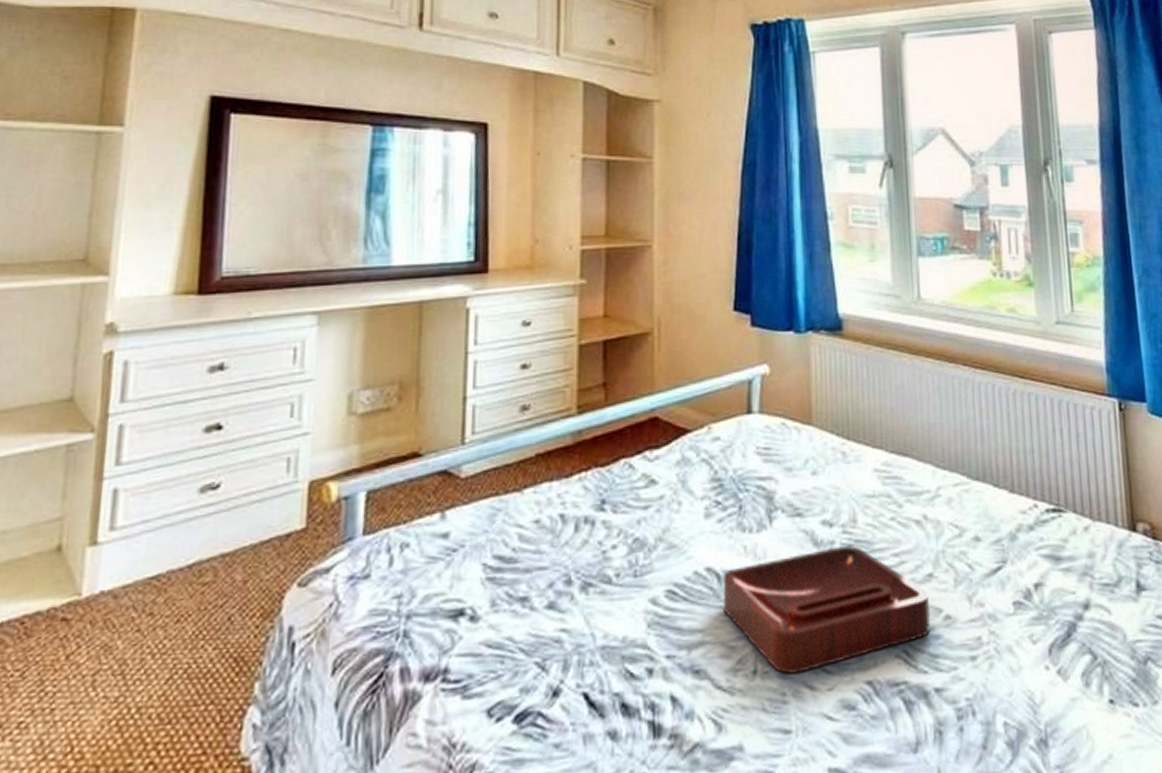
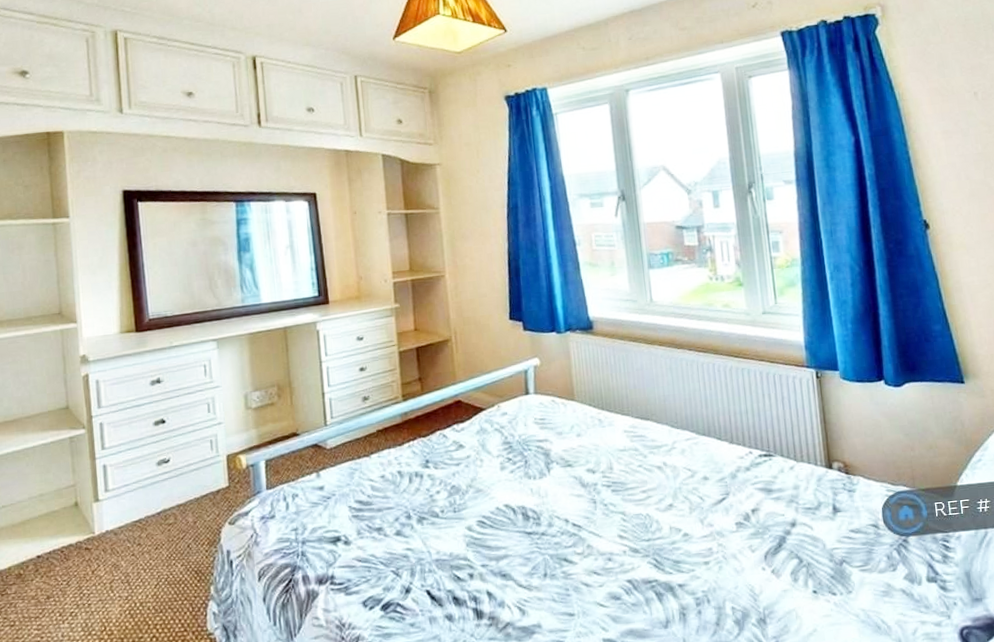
decorative tray: present [723,546,931,675] -> none [518,486,673,576]

